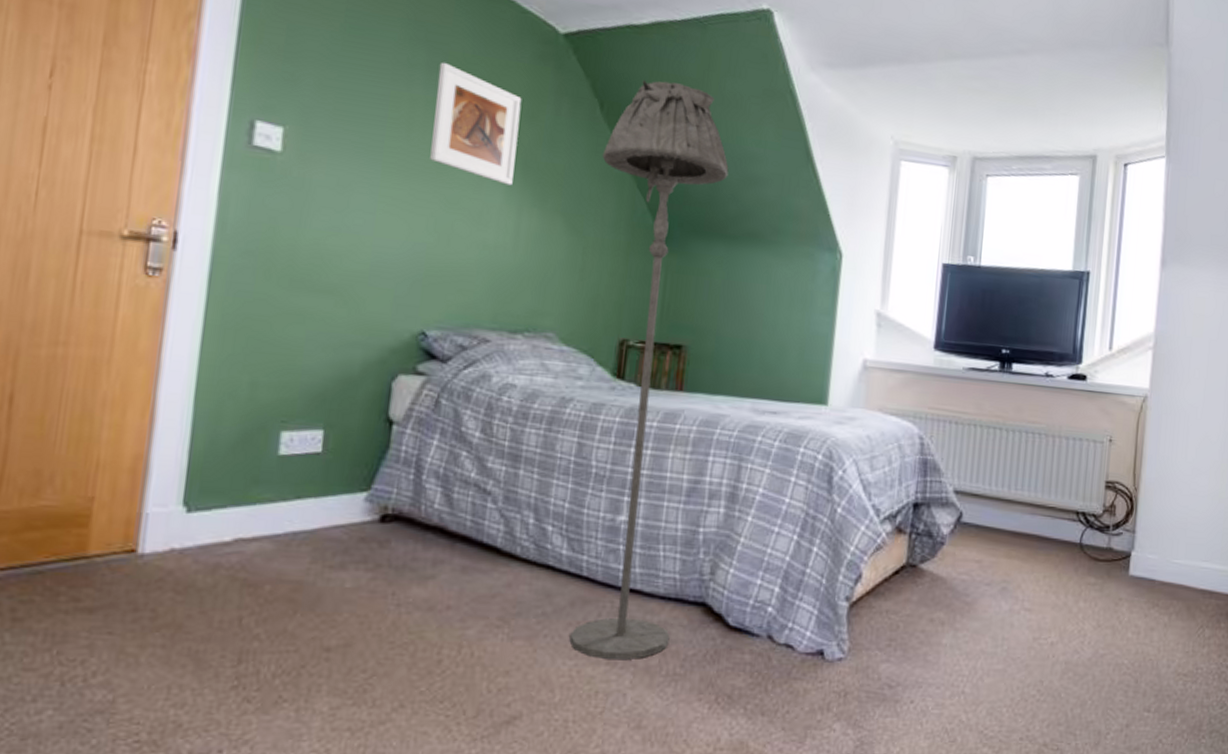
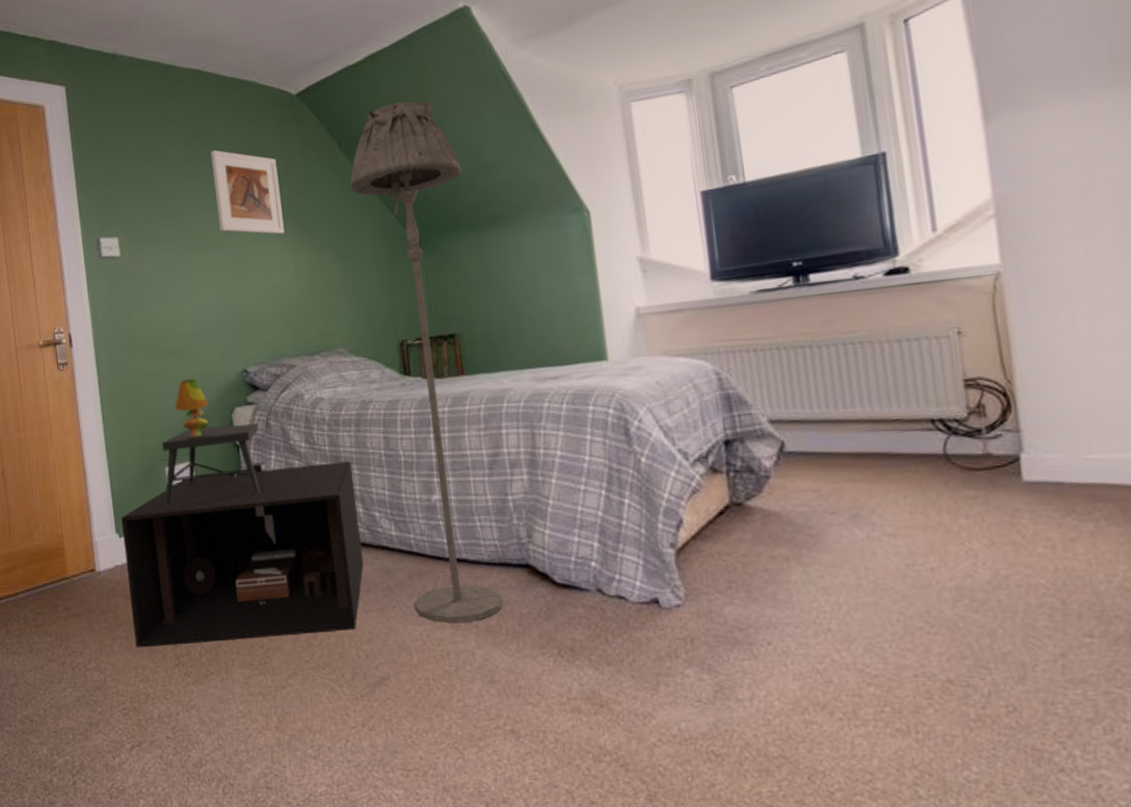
nightstand: none [176,451,532,662] -> present [121,461,364,648]
table lamp: none [268,326,425,483] -> present [162,378,267,505]

